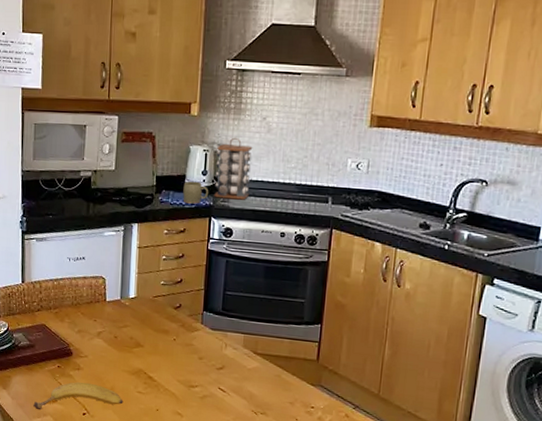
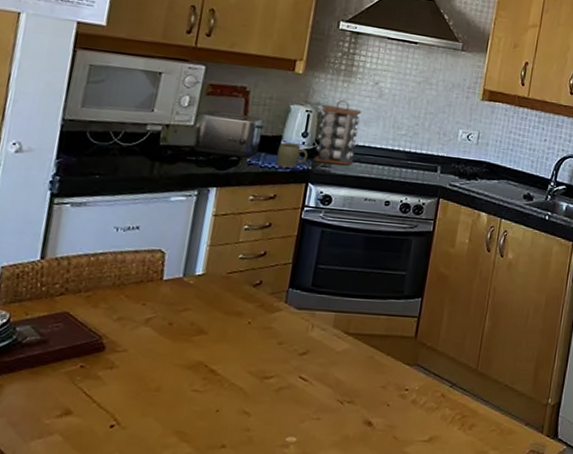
fruit: present [33,382,124,410] -> none [33,384,172,428]
toaster: none [116,155,171,196] -> present [193,110,266,158]

